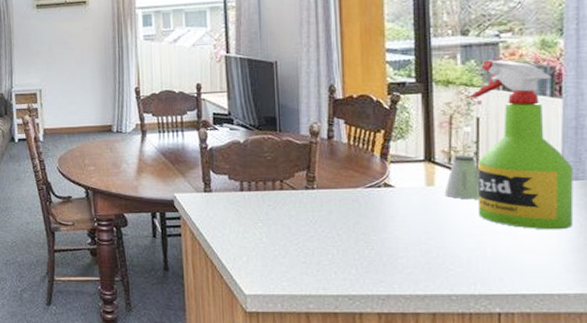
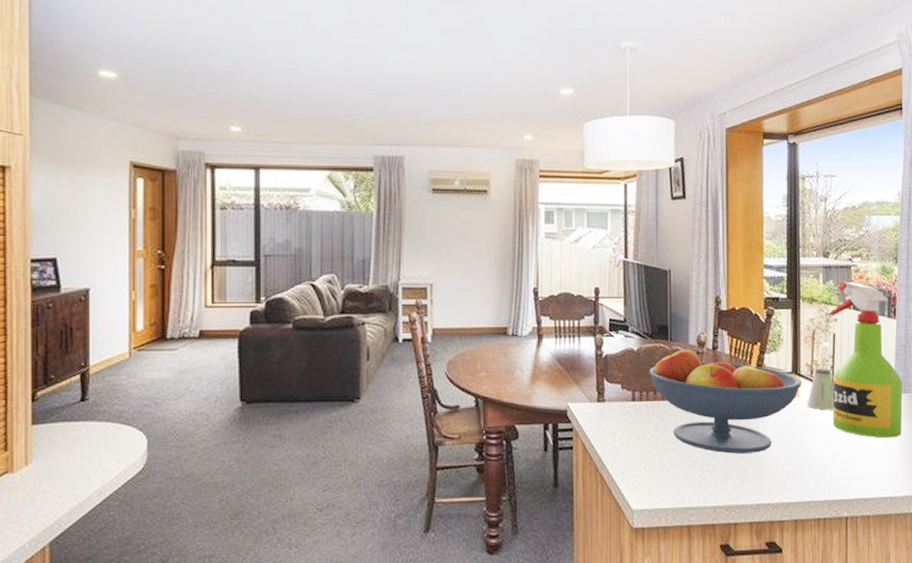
fruit bowl: none [257,139,438,243] -> present [649,349,802,454]

